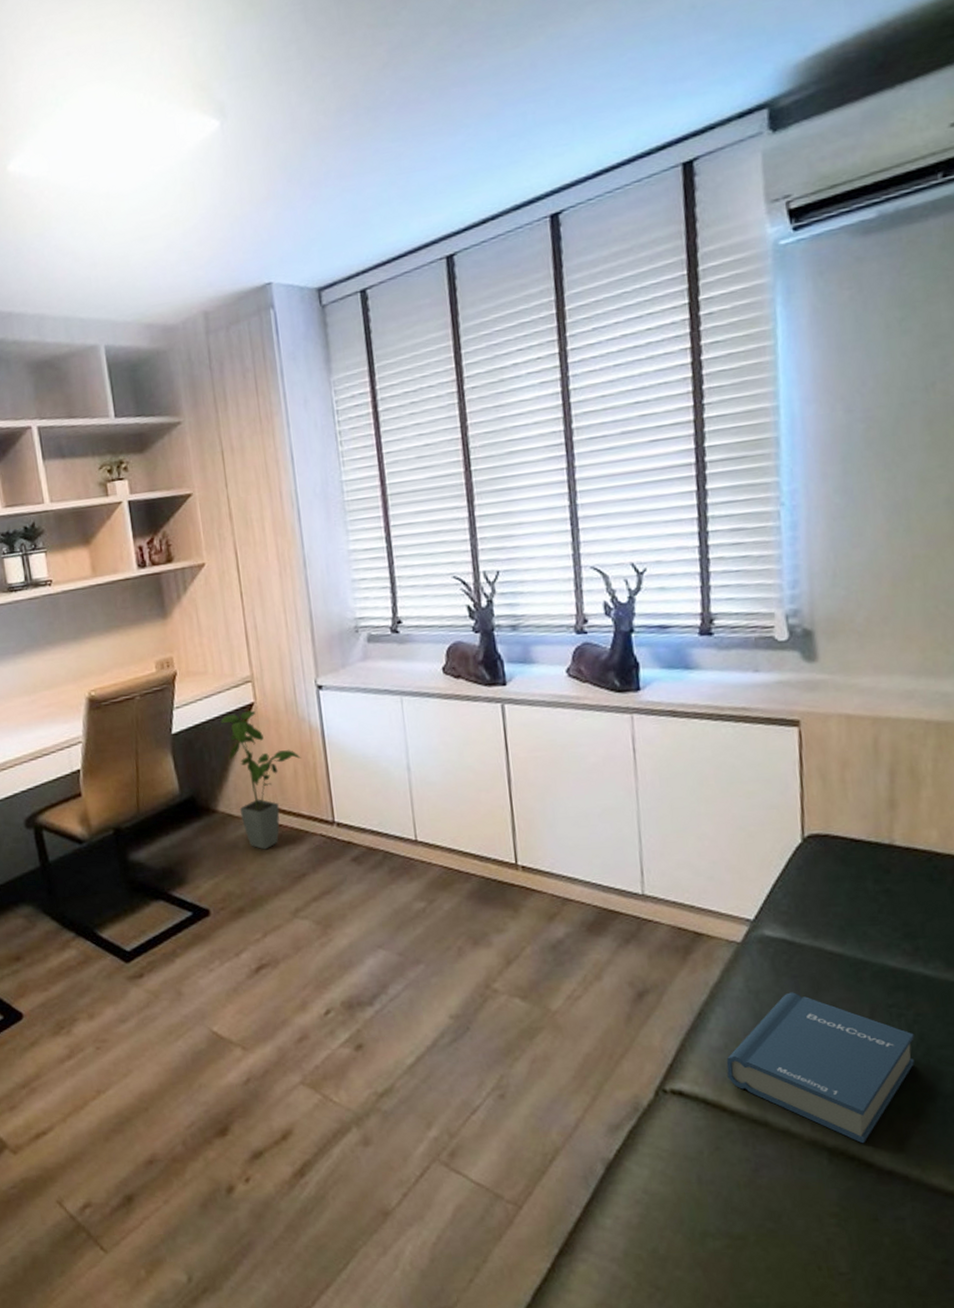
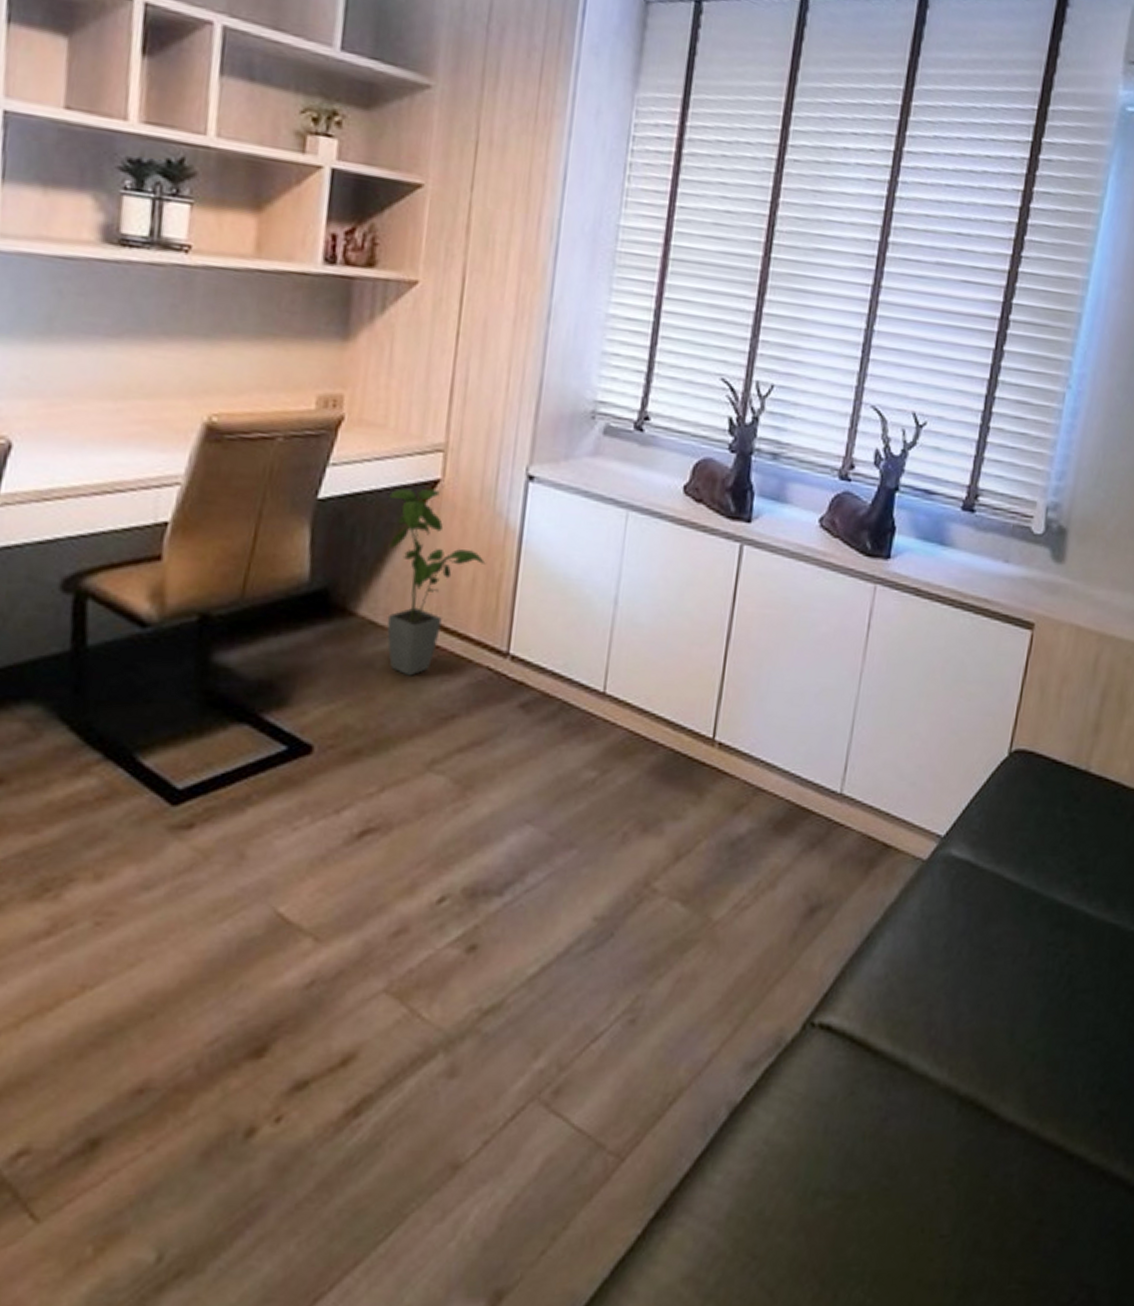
hardback book: present [726,992,914,1144] -> none [880,921,1064,1093]

